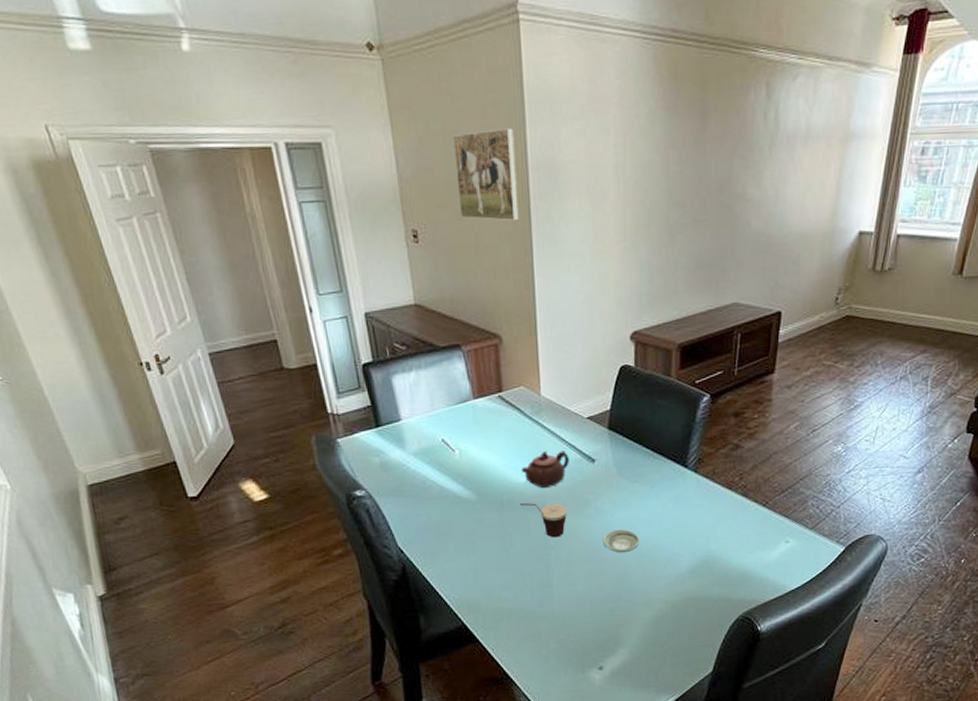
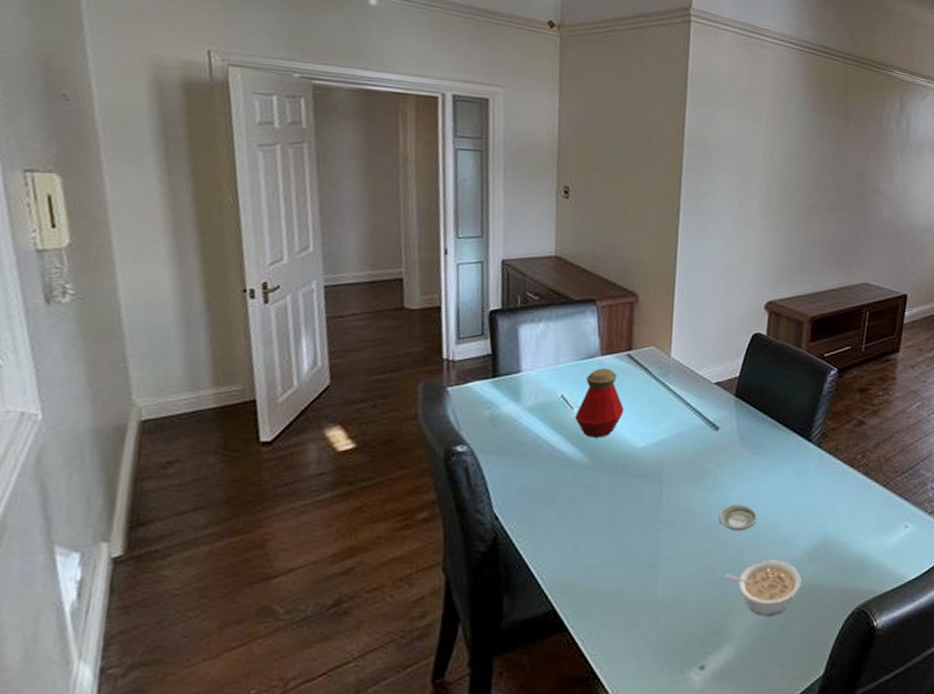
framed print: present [453,128,519,221] -> none [613,106,674,189]
bottle: none [457,411,502,477] -> present [575,368,624,438]
cup: present [520,503,568,538] -> none [635,470,685,511]
teapot: present [522,450,569,489] -> none [642,414,692,455]
legume: none [615,576,686,626] -> present [726,560,801,617]

